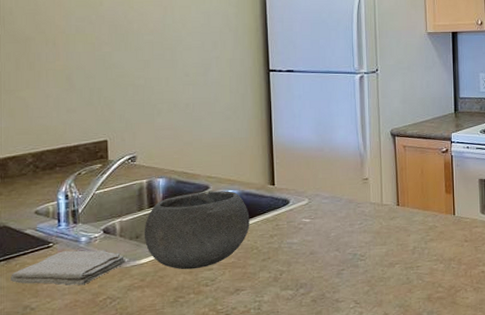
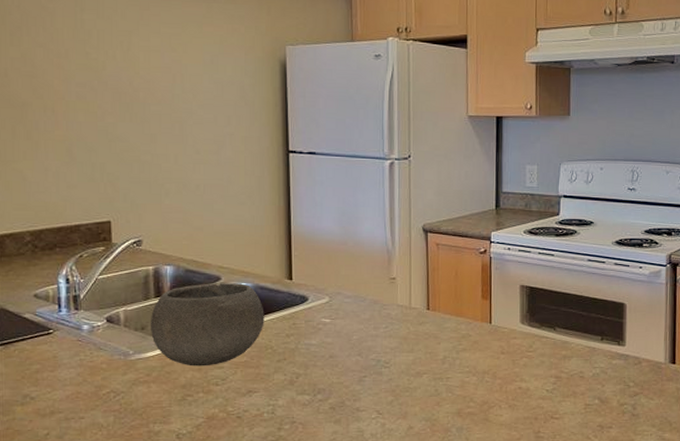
washcloth: present [11,250,126,286] -> none [9,339,130,377]

